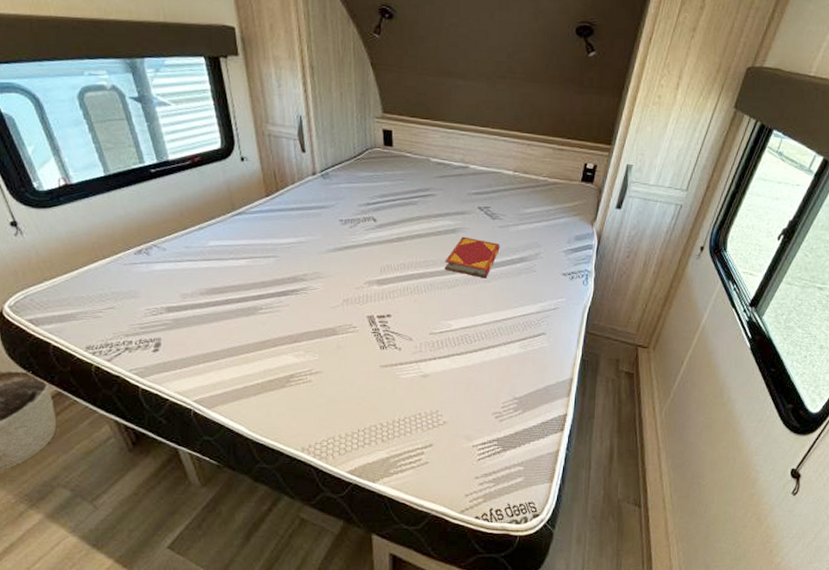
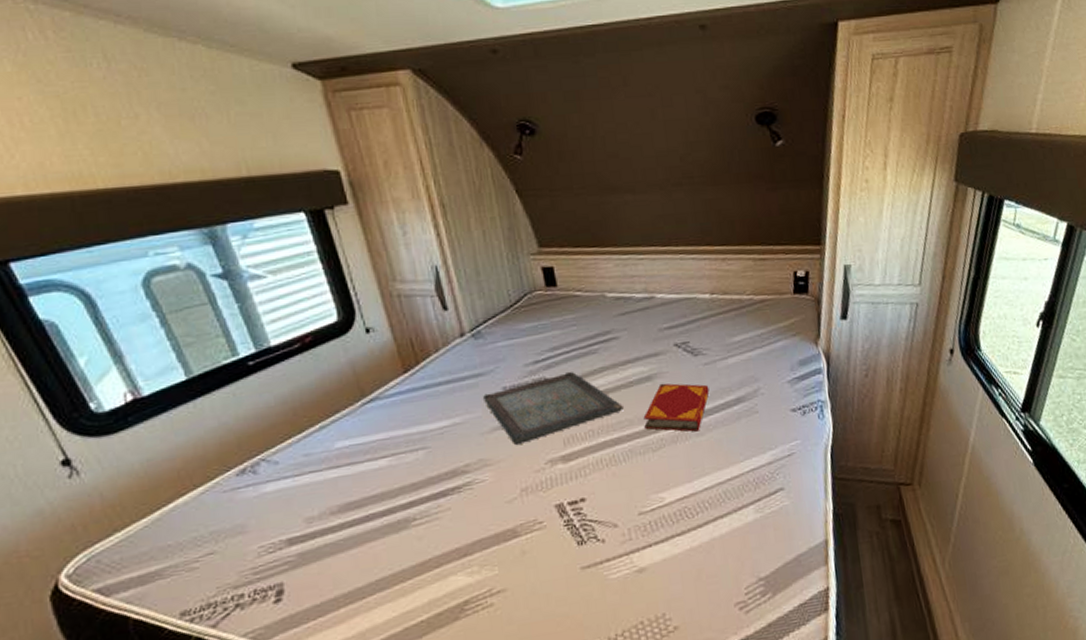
serving tray: none [324,216,431,266] -> present [483,372,624,446]

